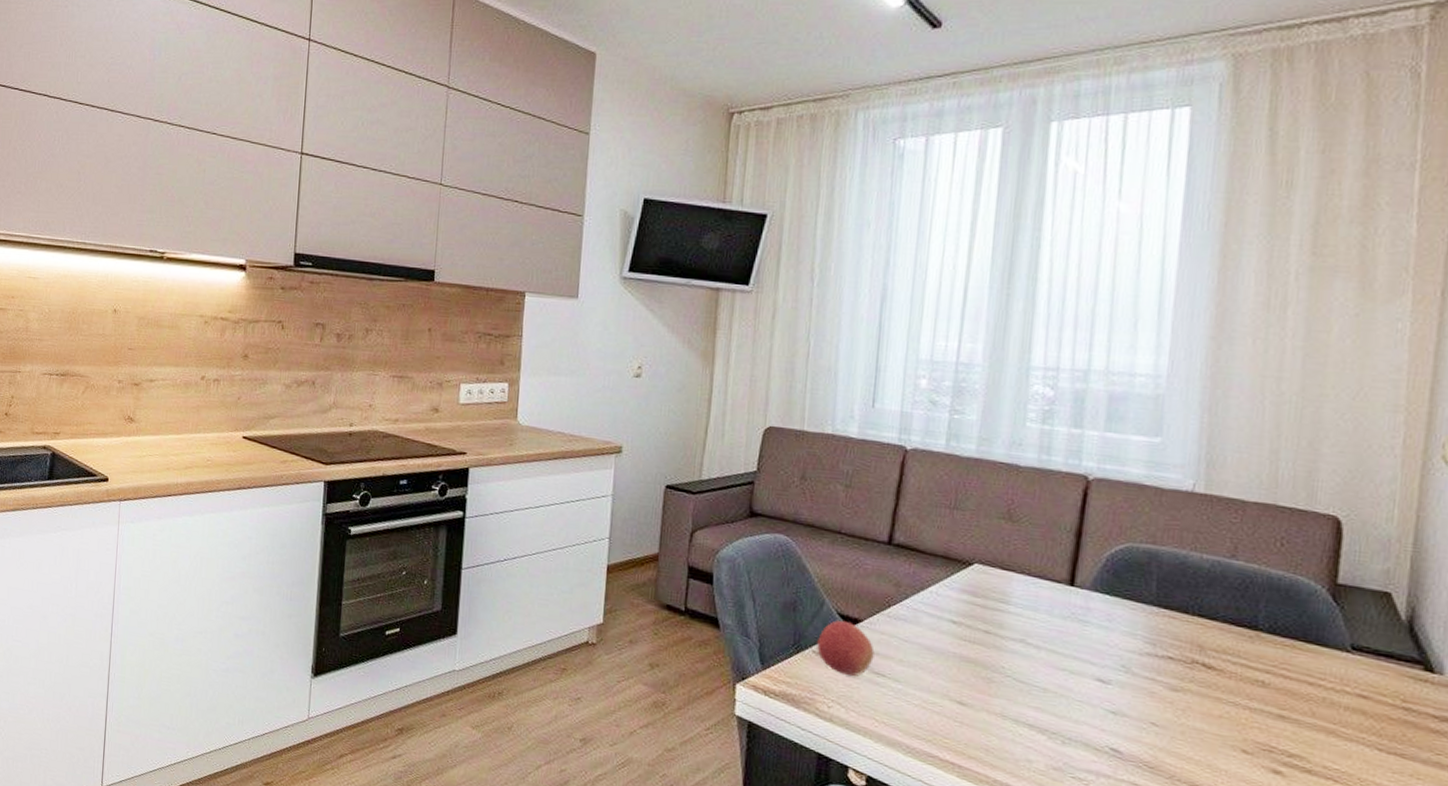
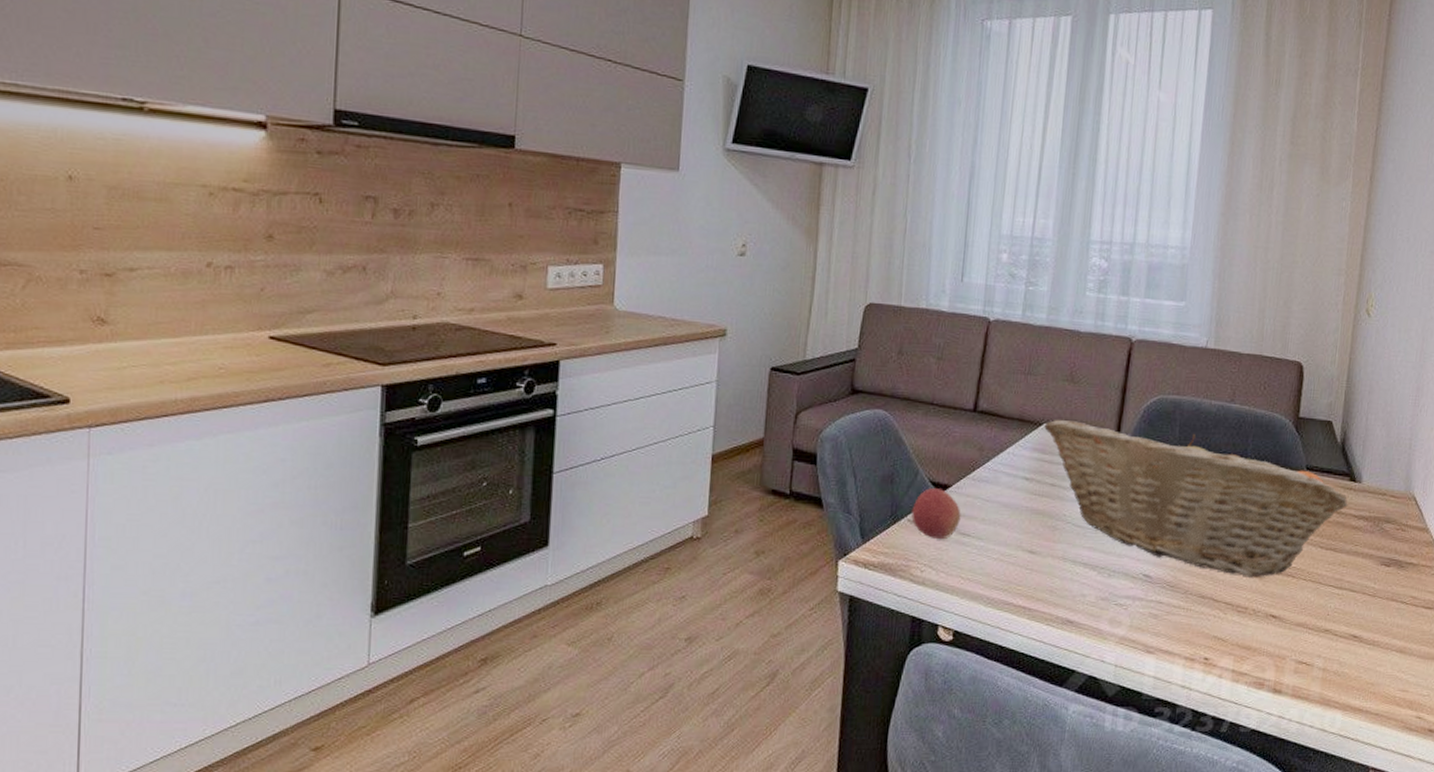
fruit basket: none [975,560,1422,775] -> present [1044,419,1348,576]

